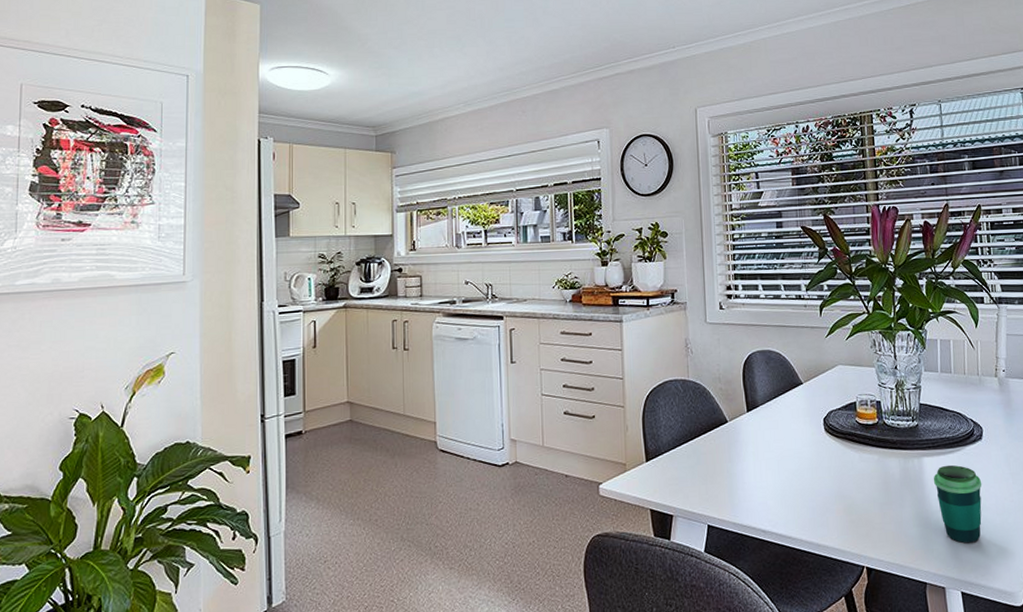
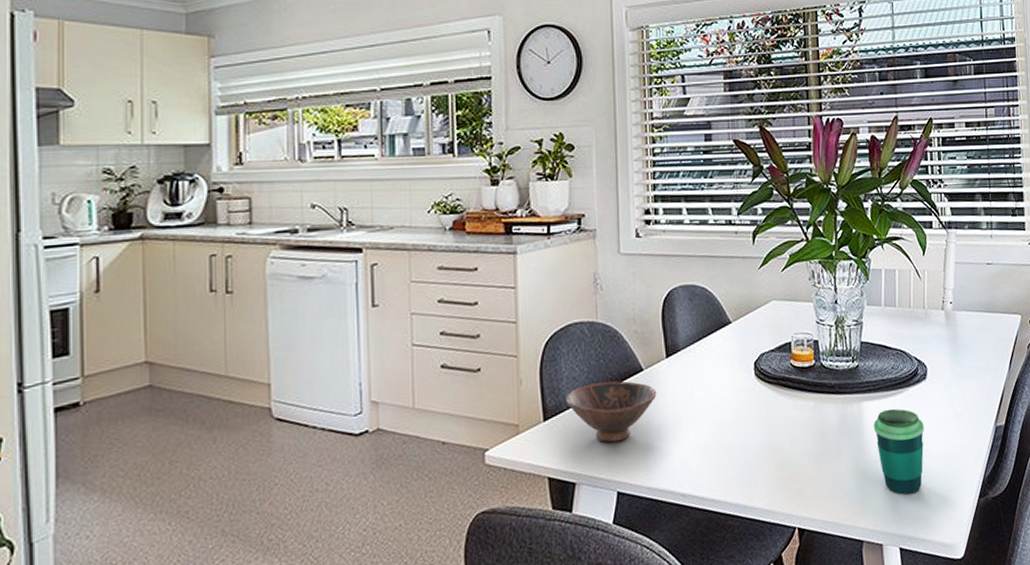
bowl: none [664,430,740,483] -> present [566,381,657,443]

